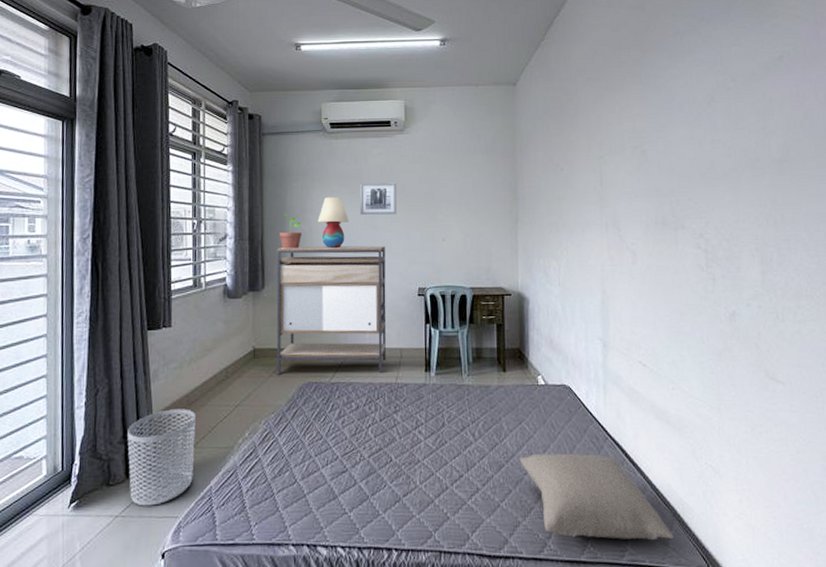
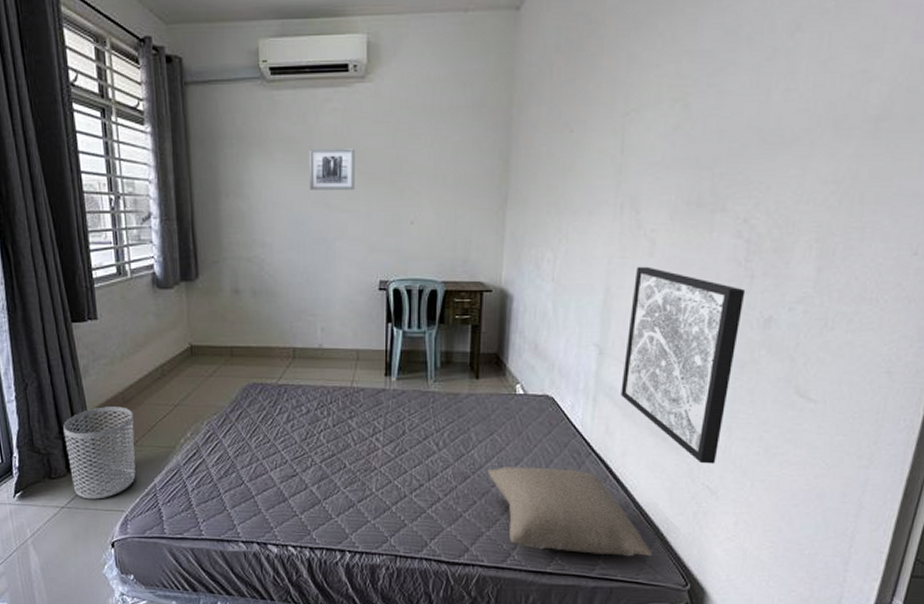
shelving unit: present [276,245,386,375] -> none [210,228,341,377]
potted plant: present [279,213,303,249] -> none [212,187,240,232]
table lamp: present [317,197,349,249] -> none [258,167,295,232]
wall art: none [624,272,714,444] -> present [620,266,746,464]

